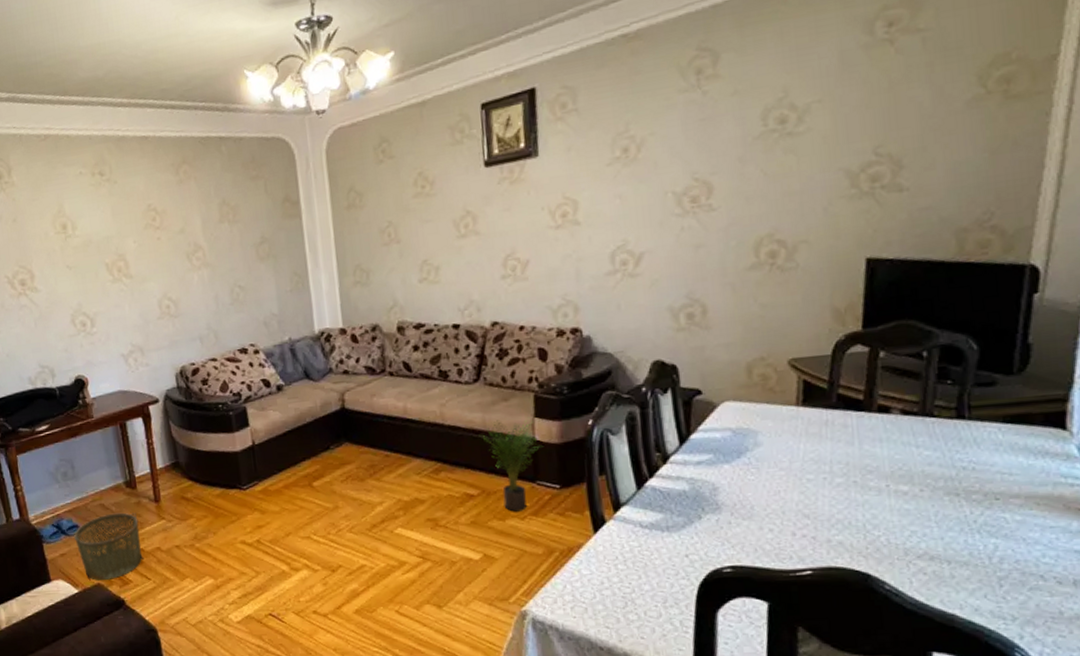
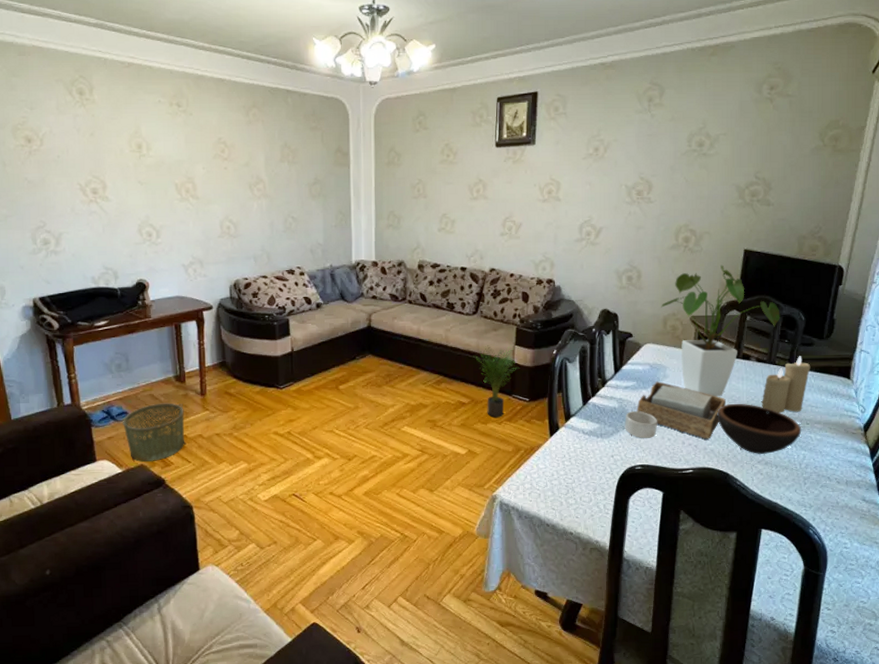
mug: none [700,493,752,531] -> present [624,410,658,438]
napkin holder: none [717,451,856,528] -> present [636,381,726,440]
house plant: none [741,283,936,469] -> present [661,265,780,397]
bowl: none [843,475,988,547] -> present [717,403,802,455]
candle: none [915,401,995,486] -> present [762,356,811,413]

